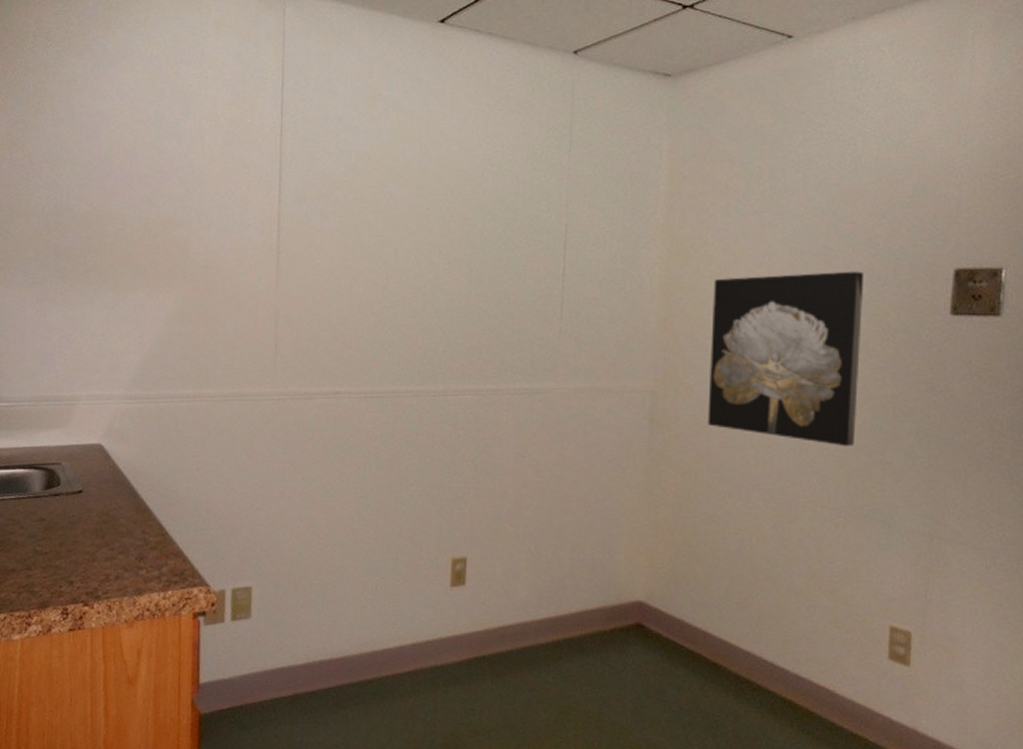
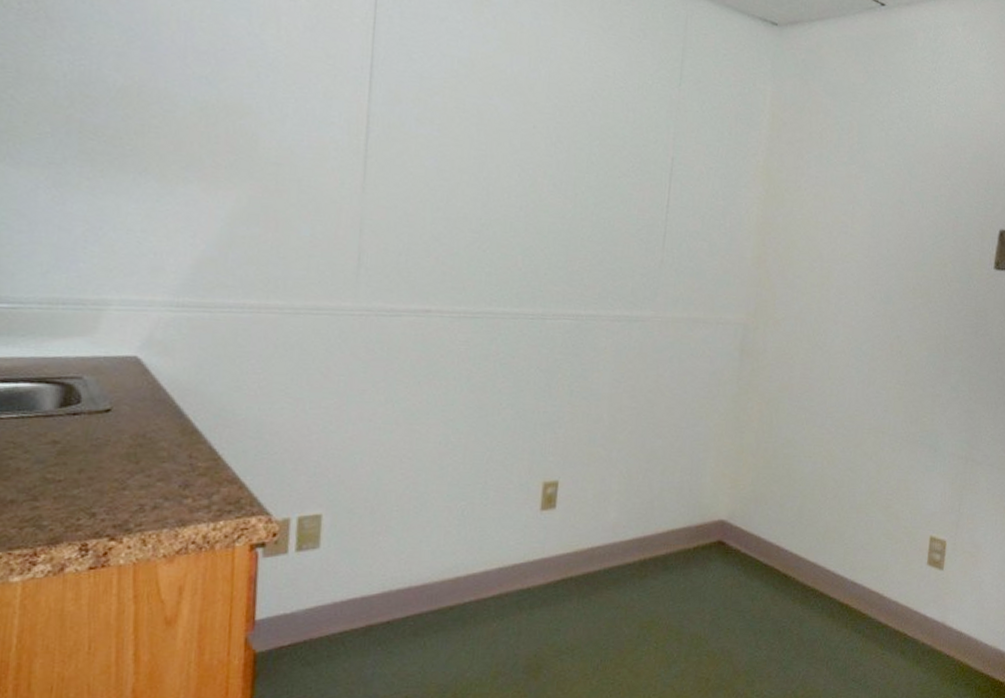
wall art: present [707,271,865,446] -> none [791,222,930,380]

